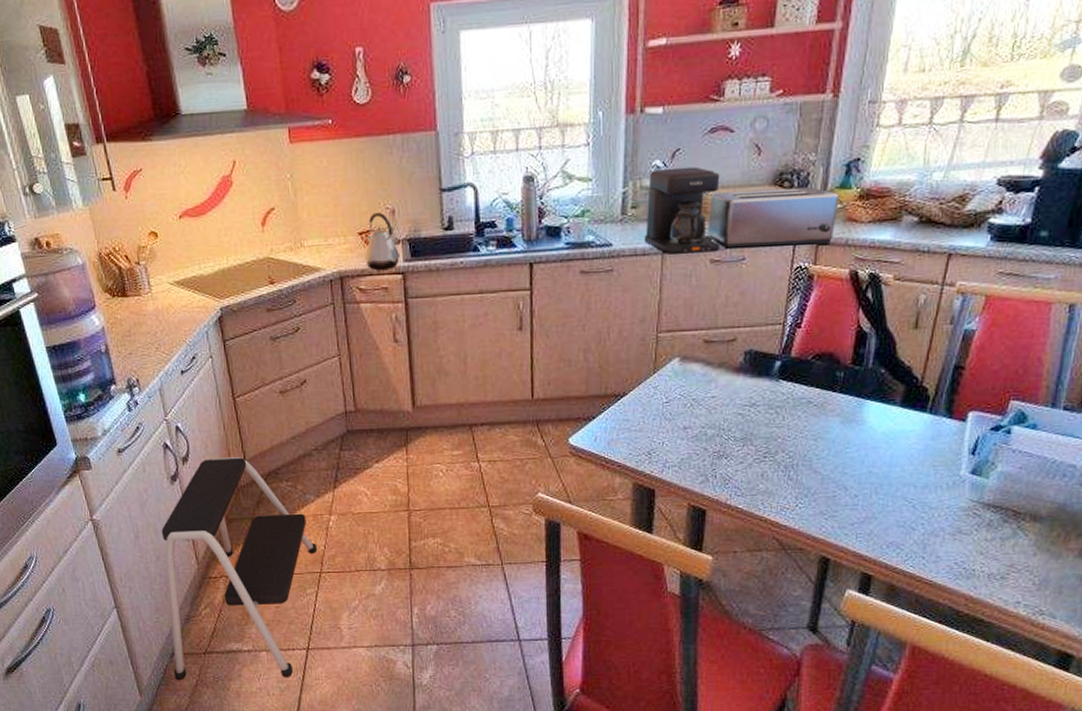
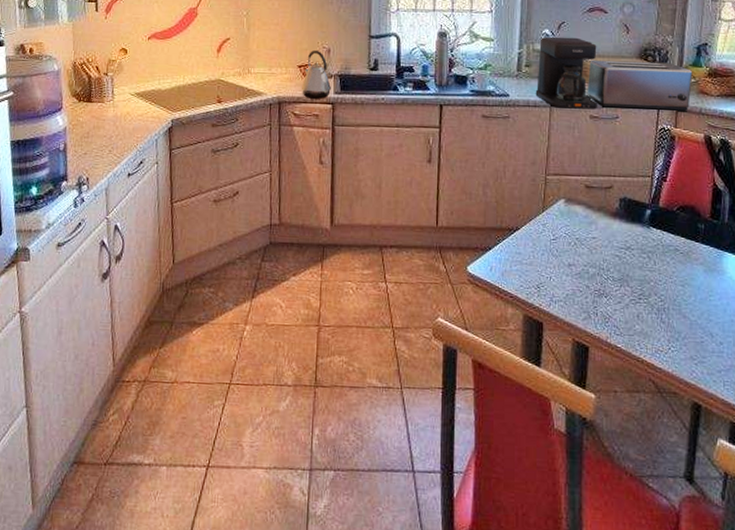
step stool: present [161,456,318,681] -> none [71,259,230,498]

